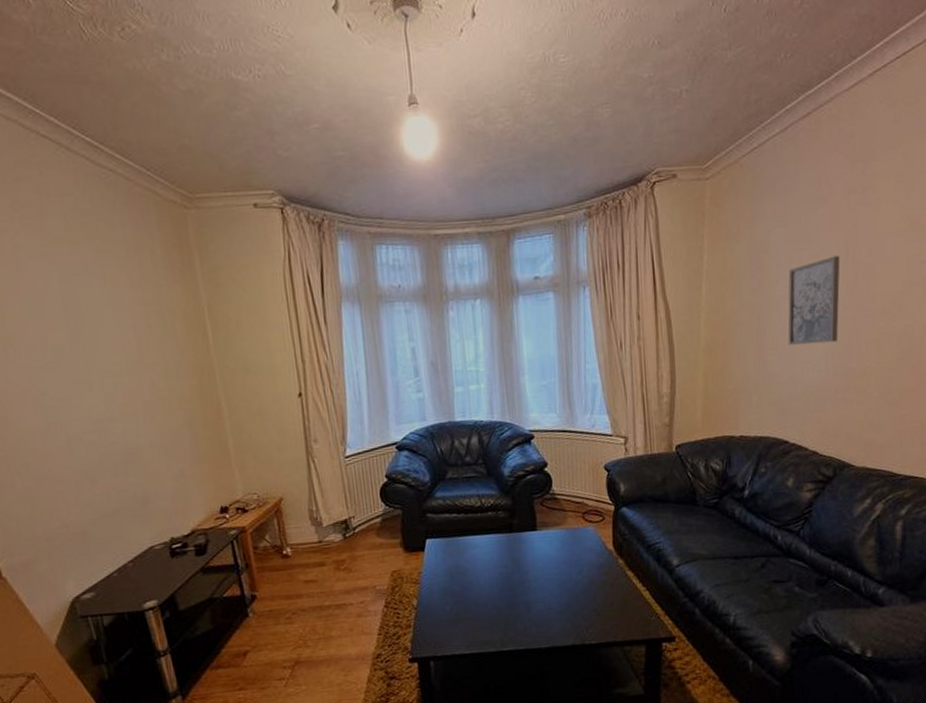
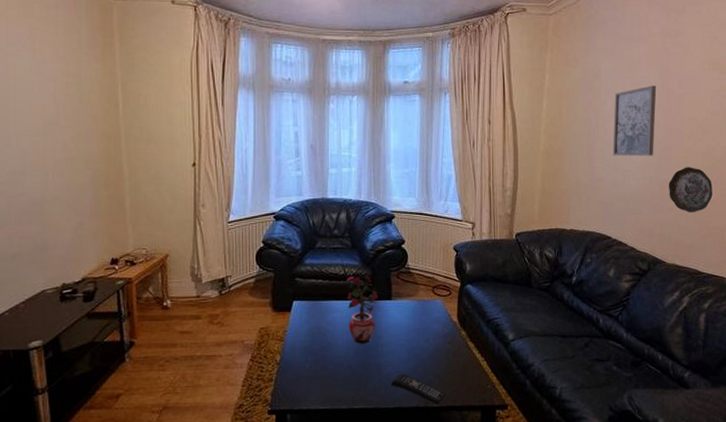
potted plant: none [483,504,521,582] -> present [346,274,378,344]
remote control: none [543,609,604,642] -> present [391,373,445,405]
decorative plate: none [857,351,910,407] -> present [669,167,713,213]

